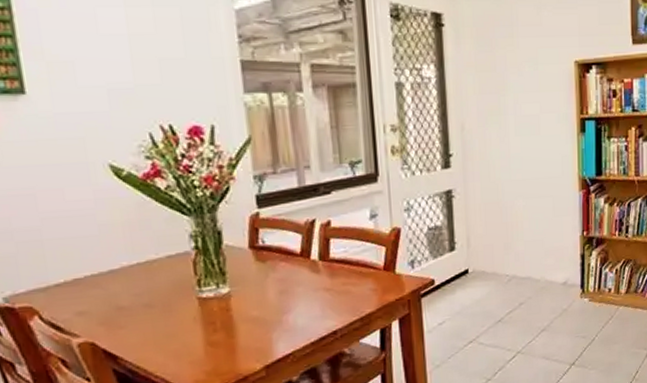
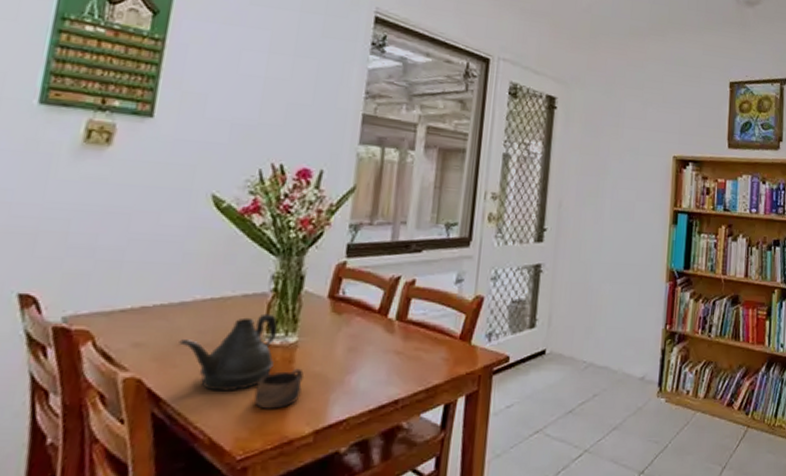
teapot: none [119,270,213,345] -> present [179,313,278,392]
cup: none [201,315,245,354] -> present [253,368,305,409]

